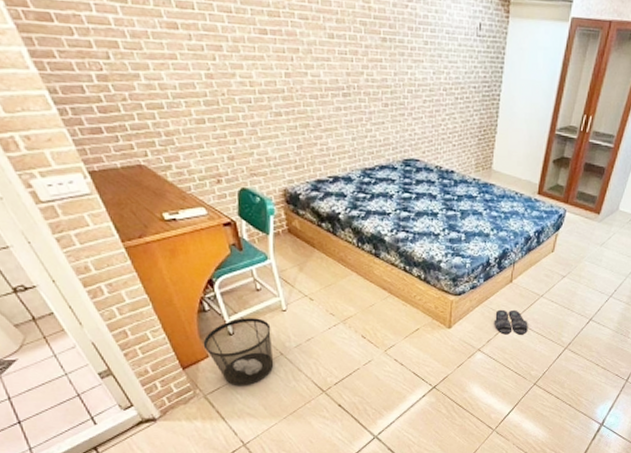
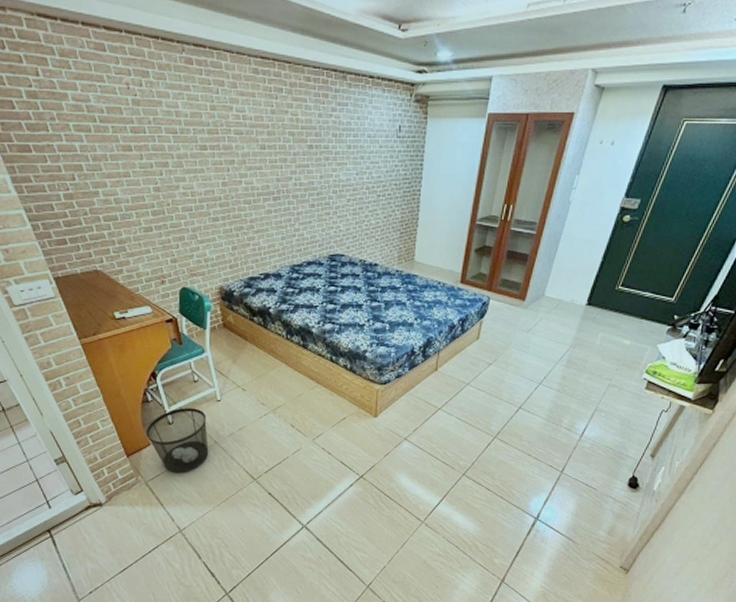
slippers: present [494,309,528,335] -> none [420,398,455,424]

